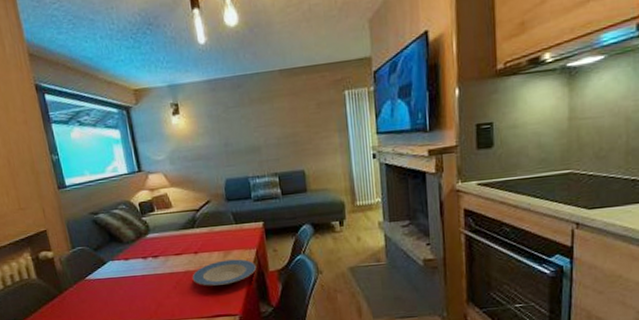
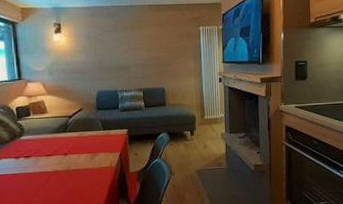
plate: present [192,259,257,286] -> none [60,161,119,185]

